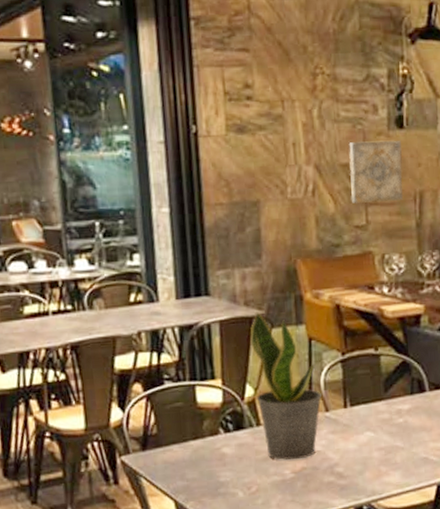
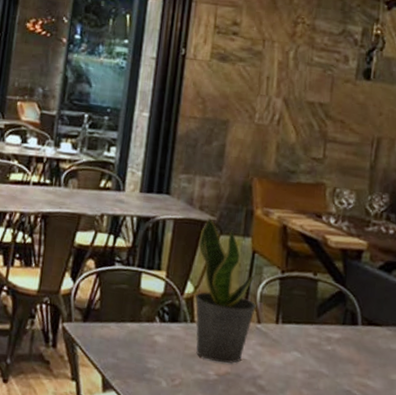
wall art: present [349,140,404,204] -> none [312,84,366,142]

